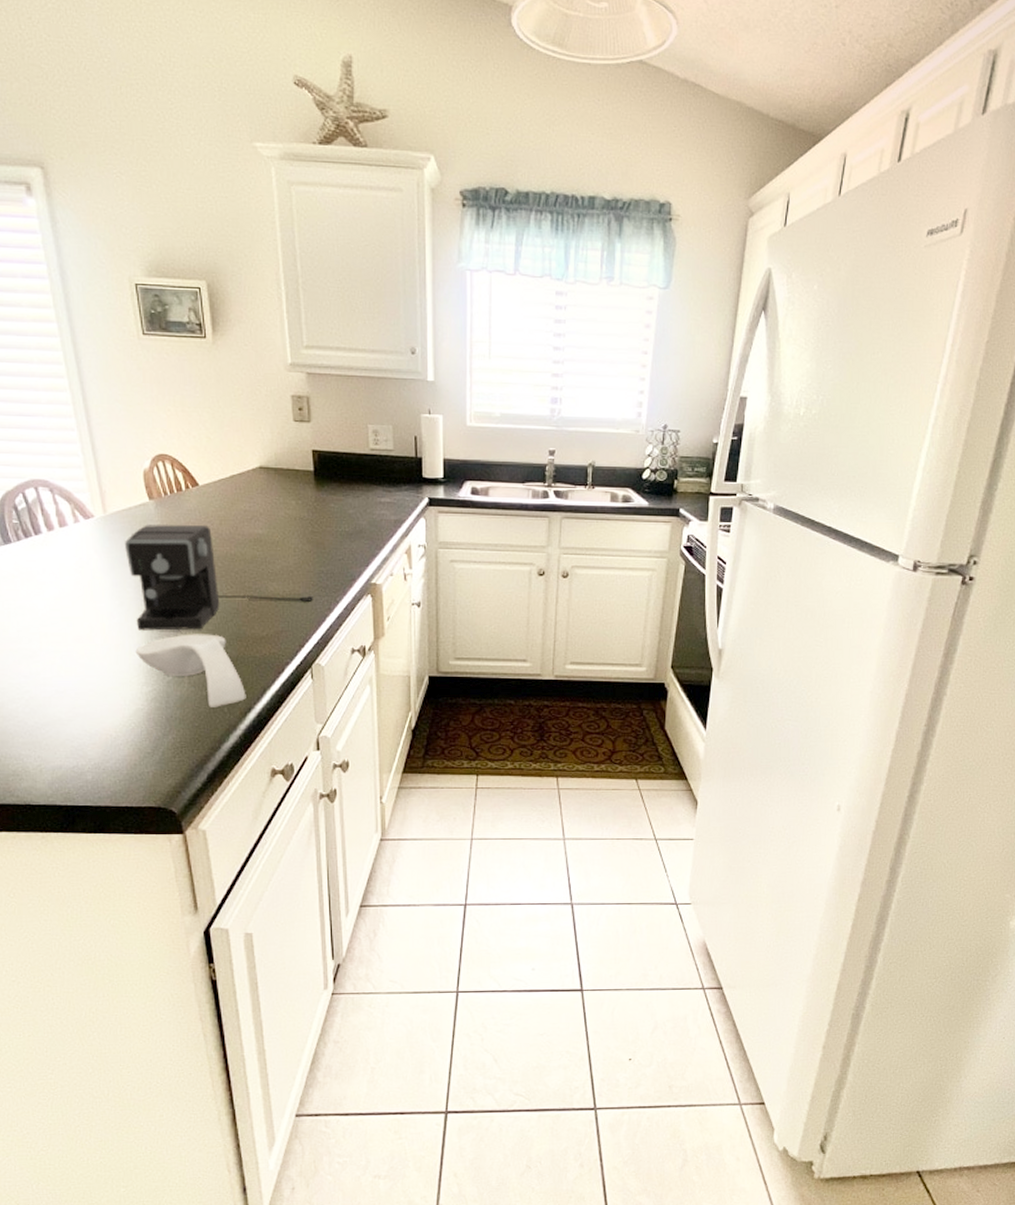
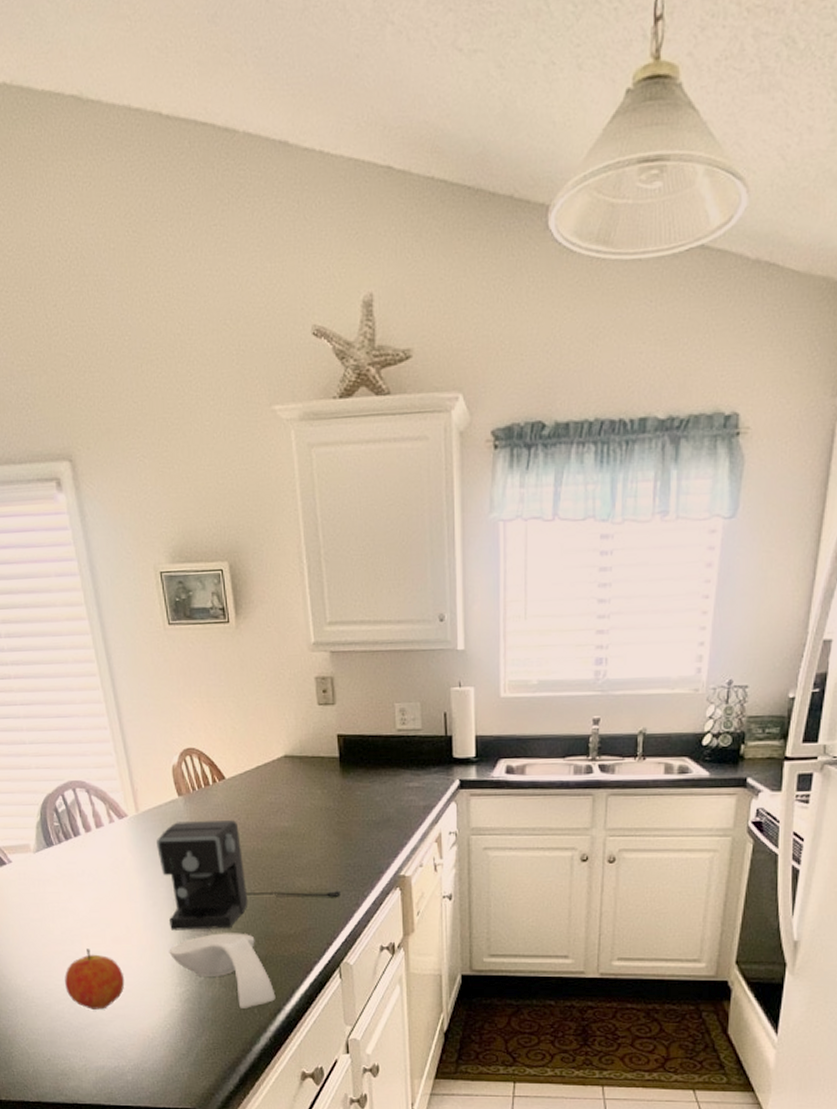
fruit: none [20,647,87,709] -> present [65,949,125,1009]

